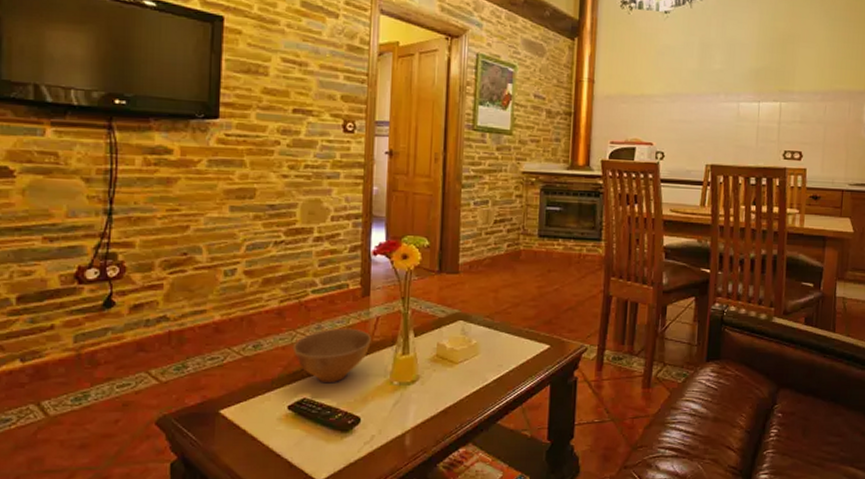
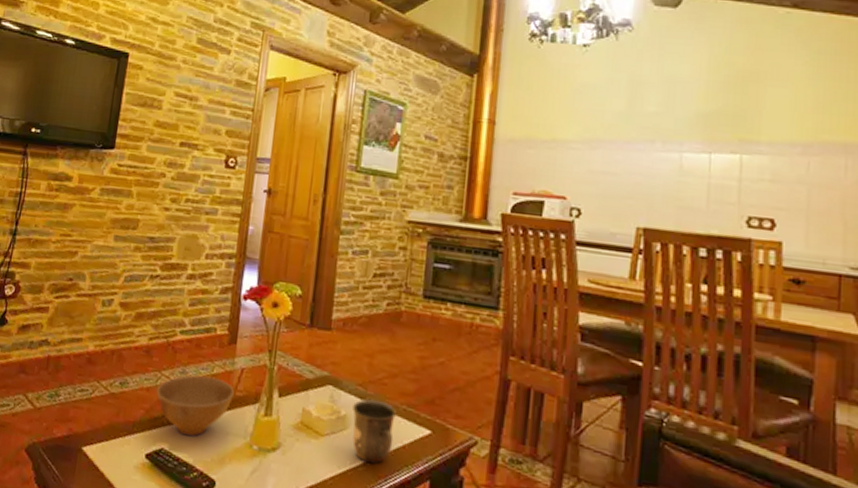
mug: none [482,327,520,380] -> present [352,399,396,464]

